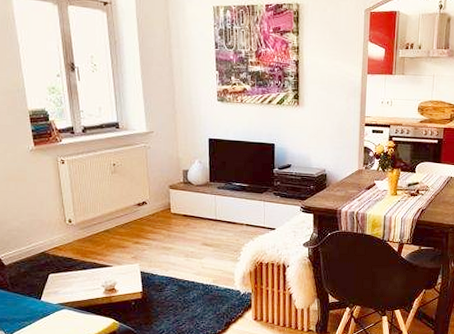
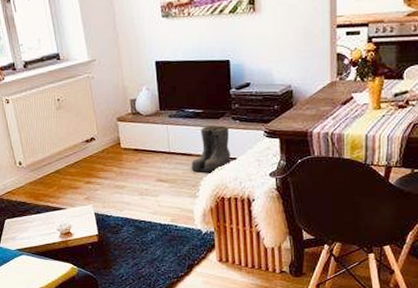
boots: none [234,198,271,240] -> present [191,125,232,172]

